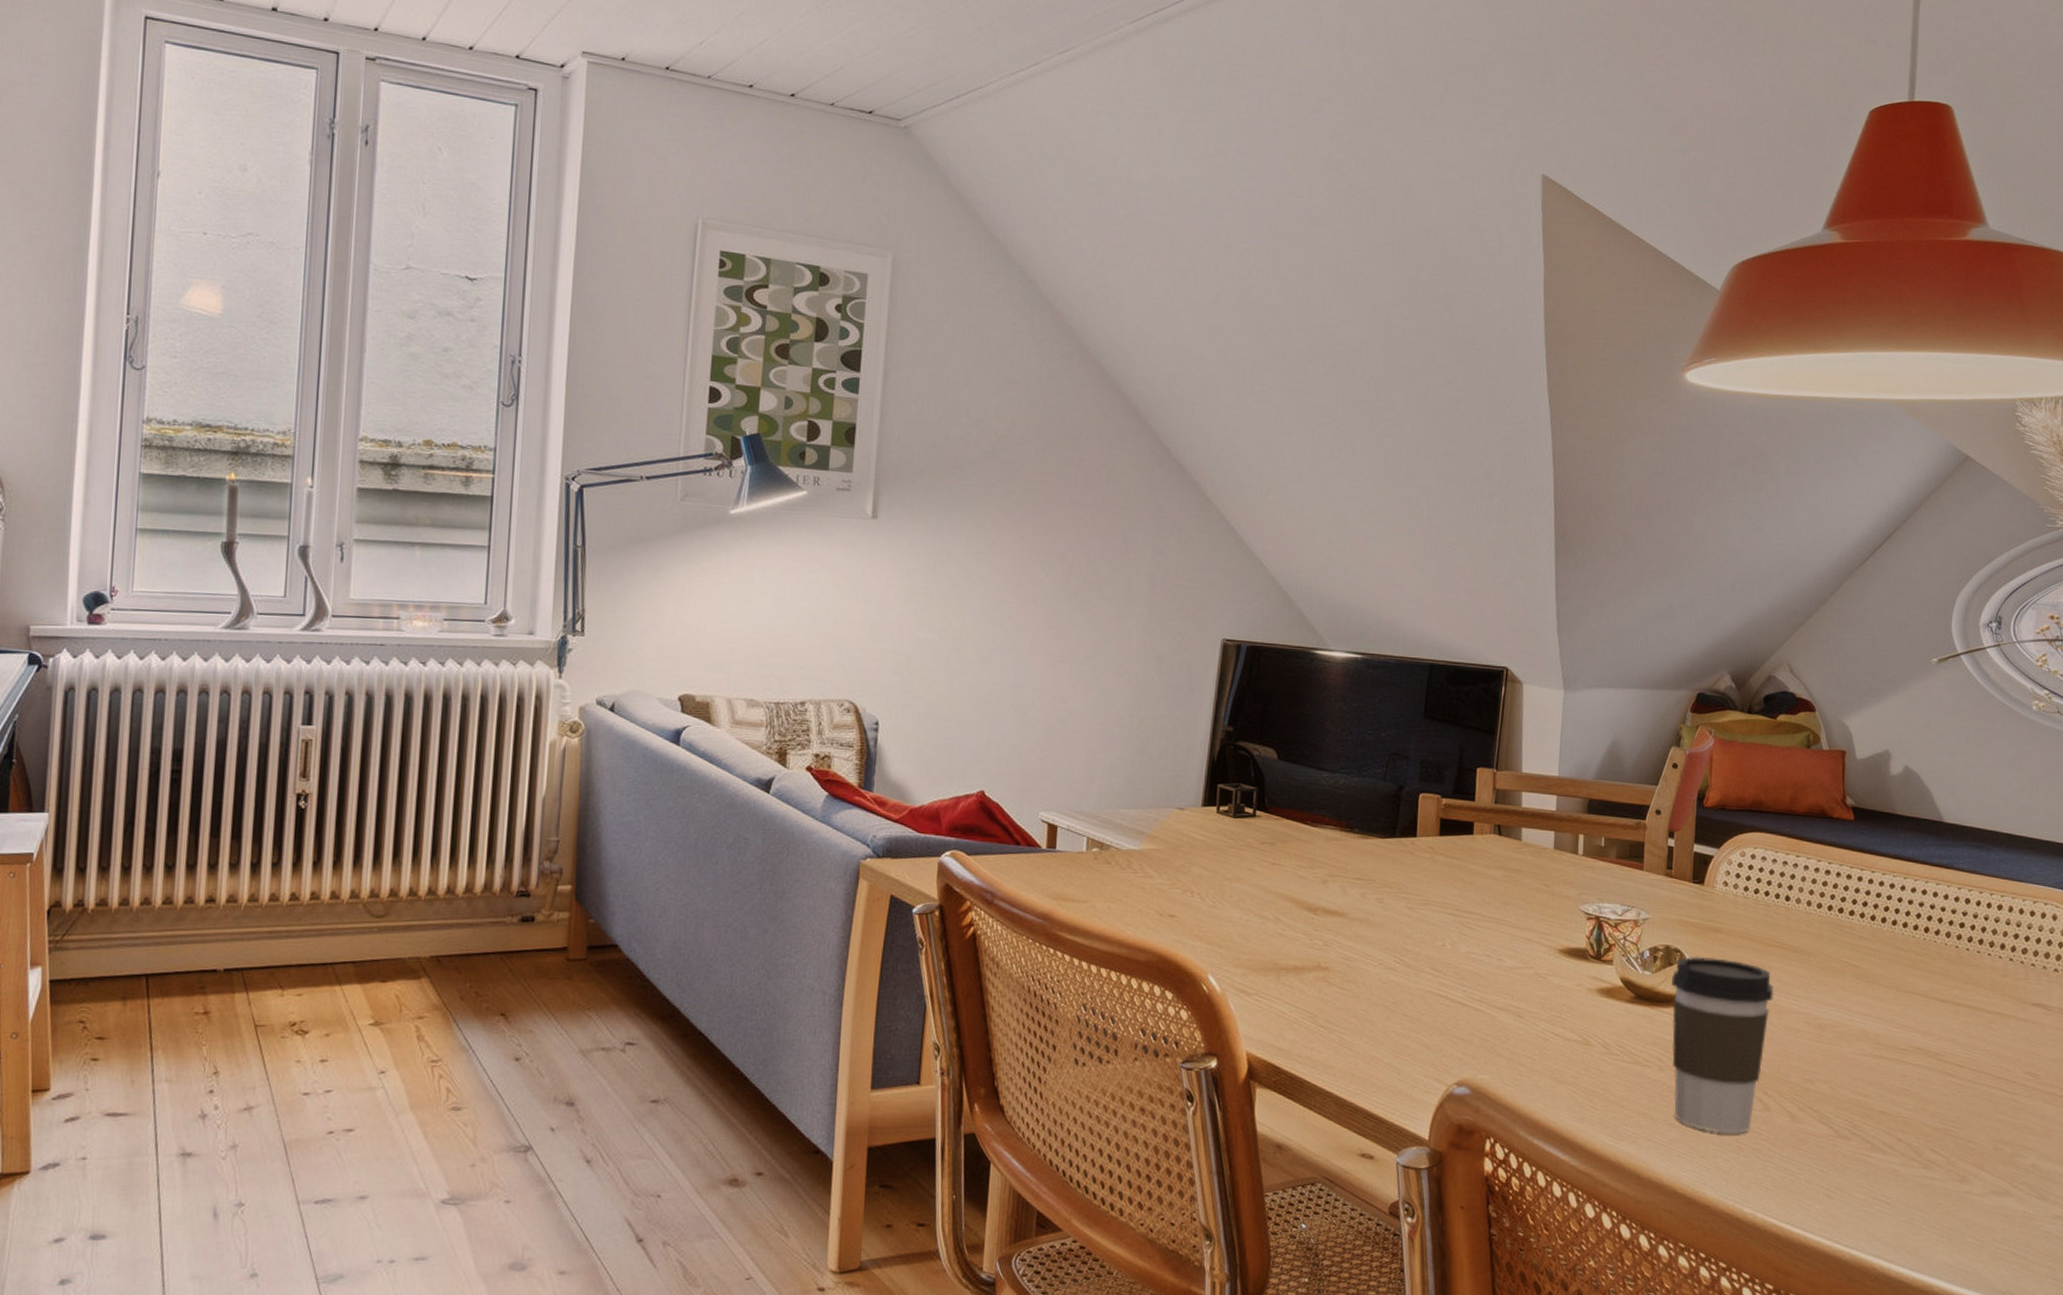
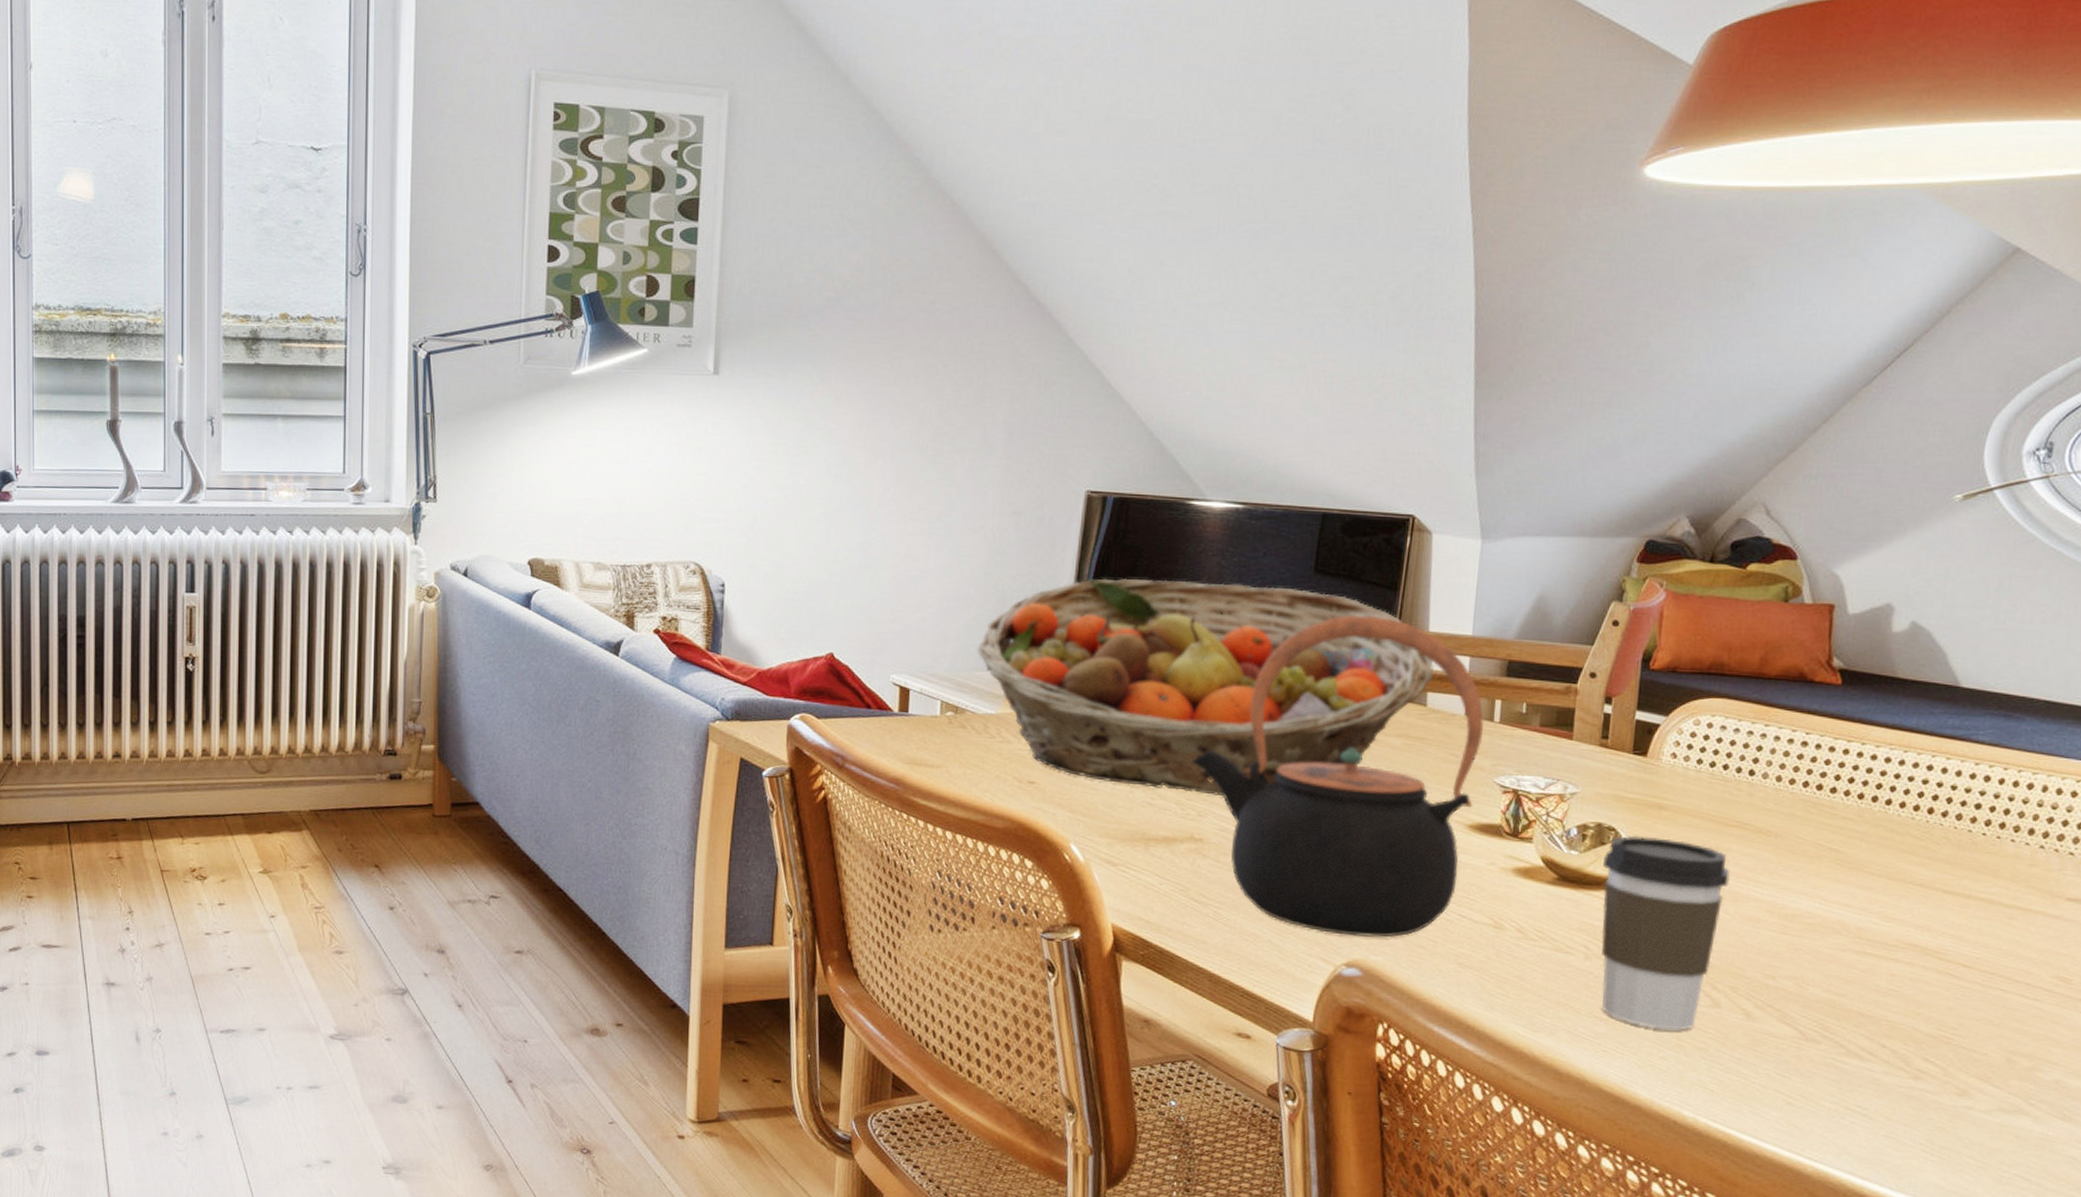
fruit basket: none [1121,721,1527,927] -> present [976,578,1434,797]
teapot: none [1318,757,1571,1057] -> present [1191,615,1485,938]

